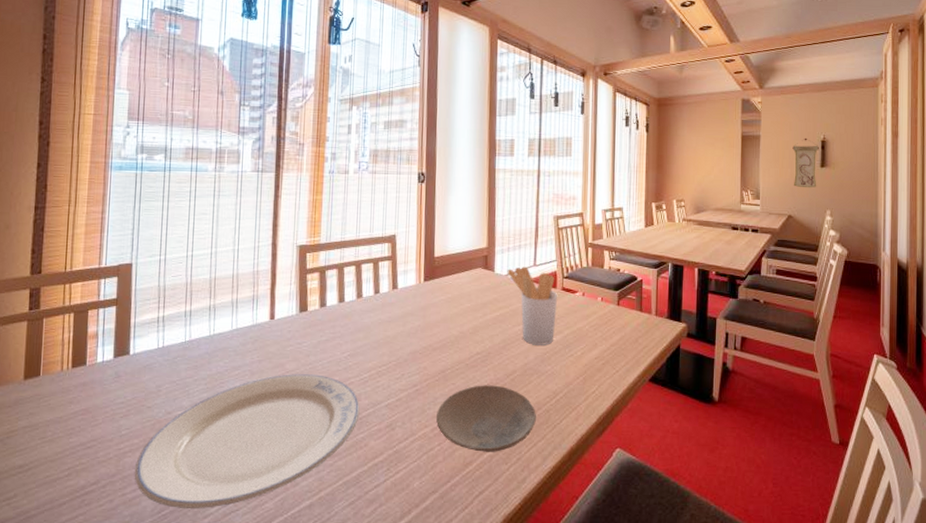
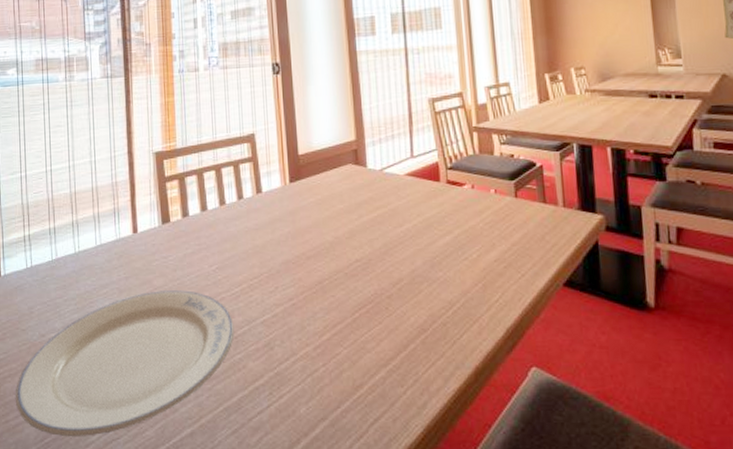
plate: present [436,385,536,452] -> none [318,296,432,373]
utensil holder: present [507,266,558,345] -> none [381,159,443,249]

